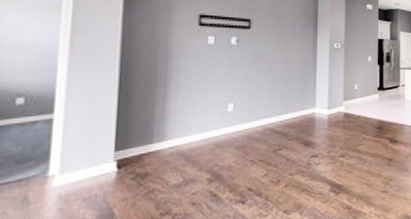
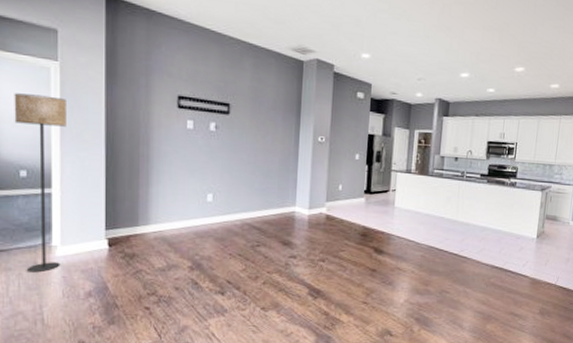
floor lamp: none [14,20,78,209] -> present [14,93,66,273]

